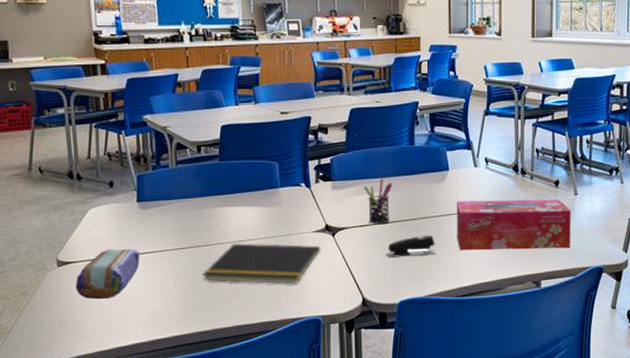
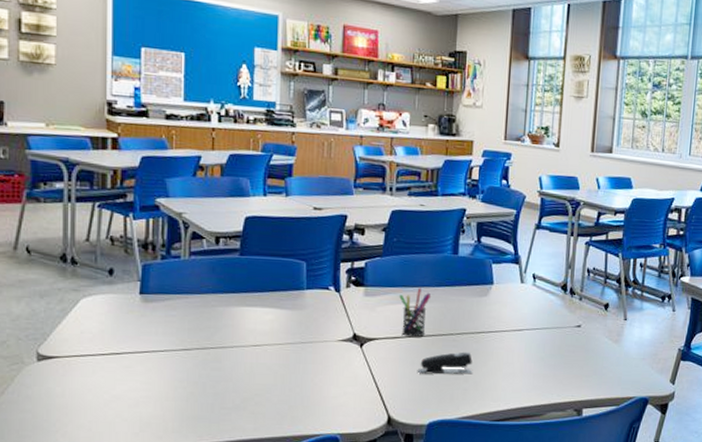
pencil case: present [75,248,140,300] -> none [56,344,137,402]
notepad: present [202,243,321,284] -> none [208,348,346,397]
tissue box: present [456,199,571,251] -> none [496,318,619,376]

